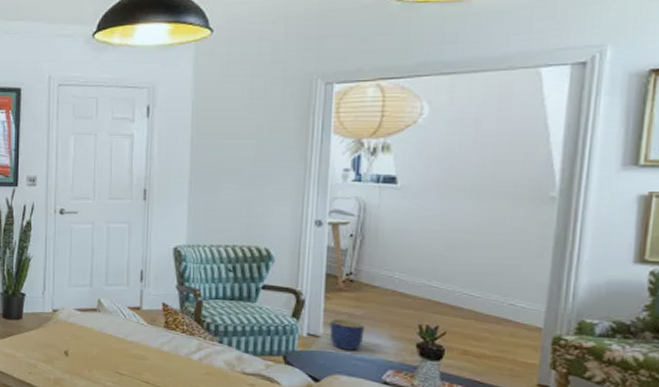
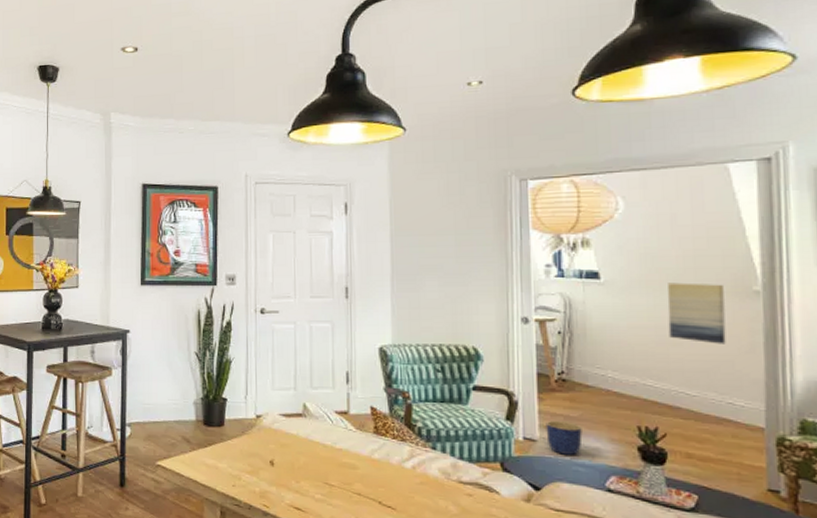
wall art: none [459,188,520,249] -> present [667,282,726,344]

